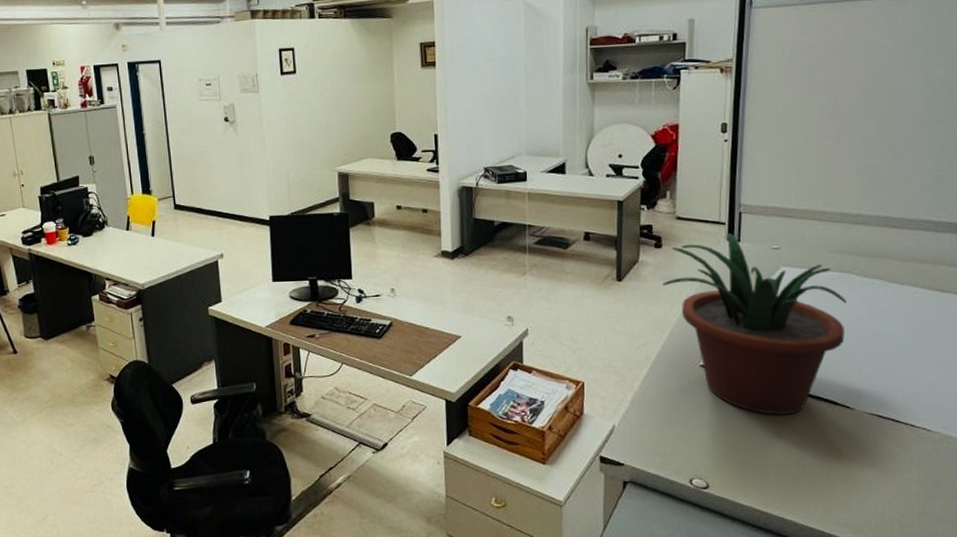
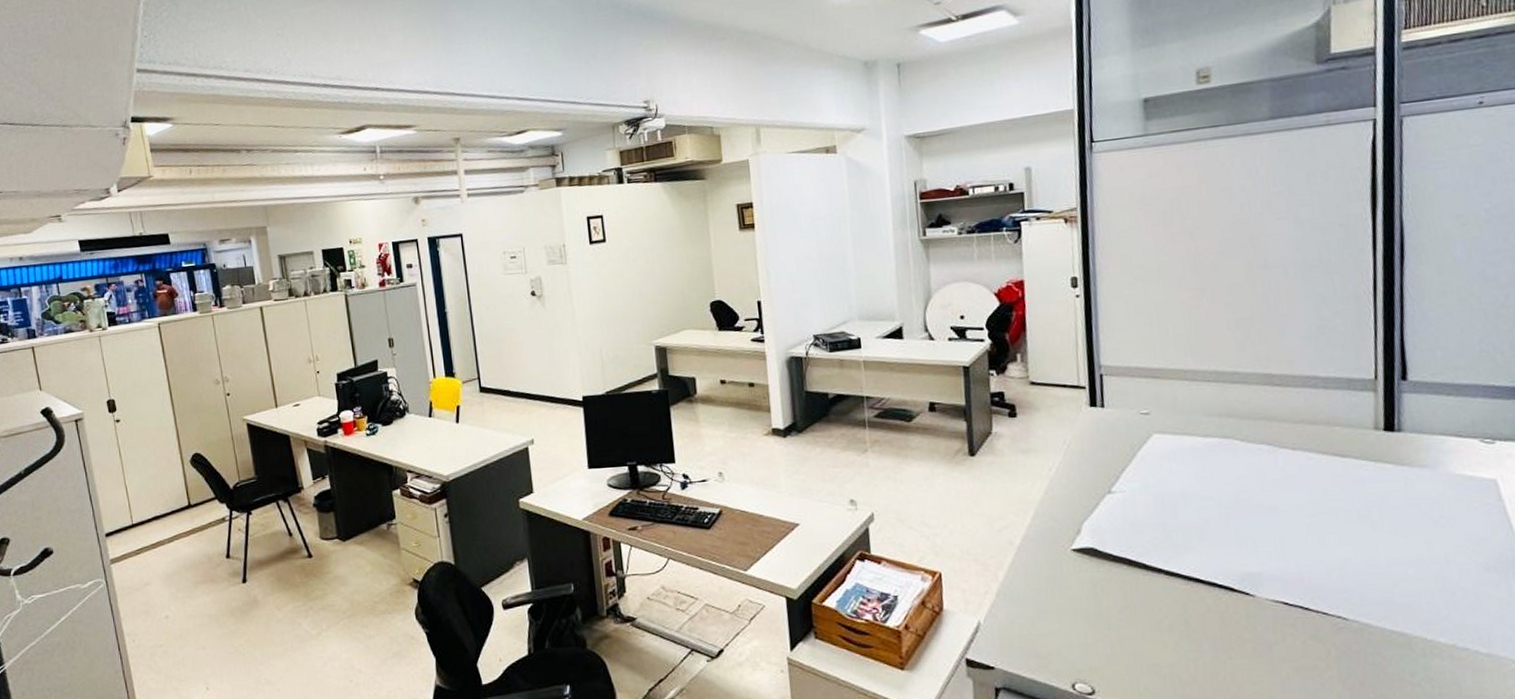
potted plant: present [663,233,846,415] -> none [1021,398,1235,605]

